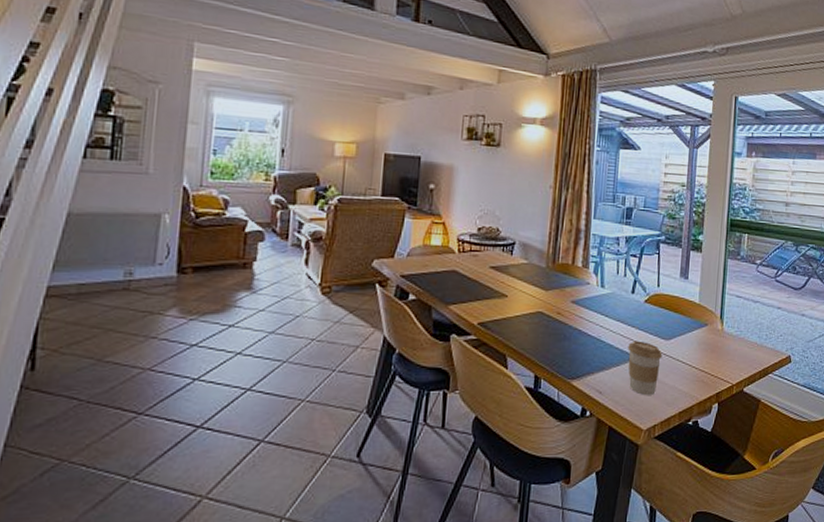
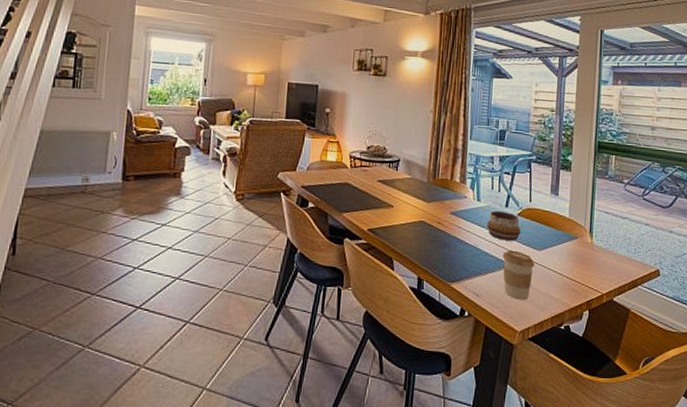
decorative bowl: none [611,297,648,331] -> present [487,210,521,241]

